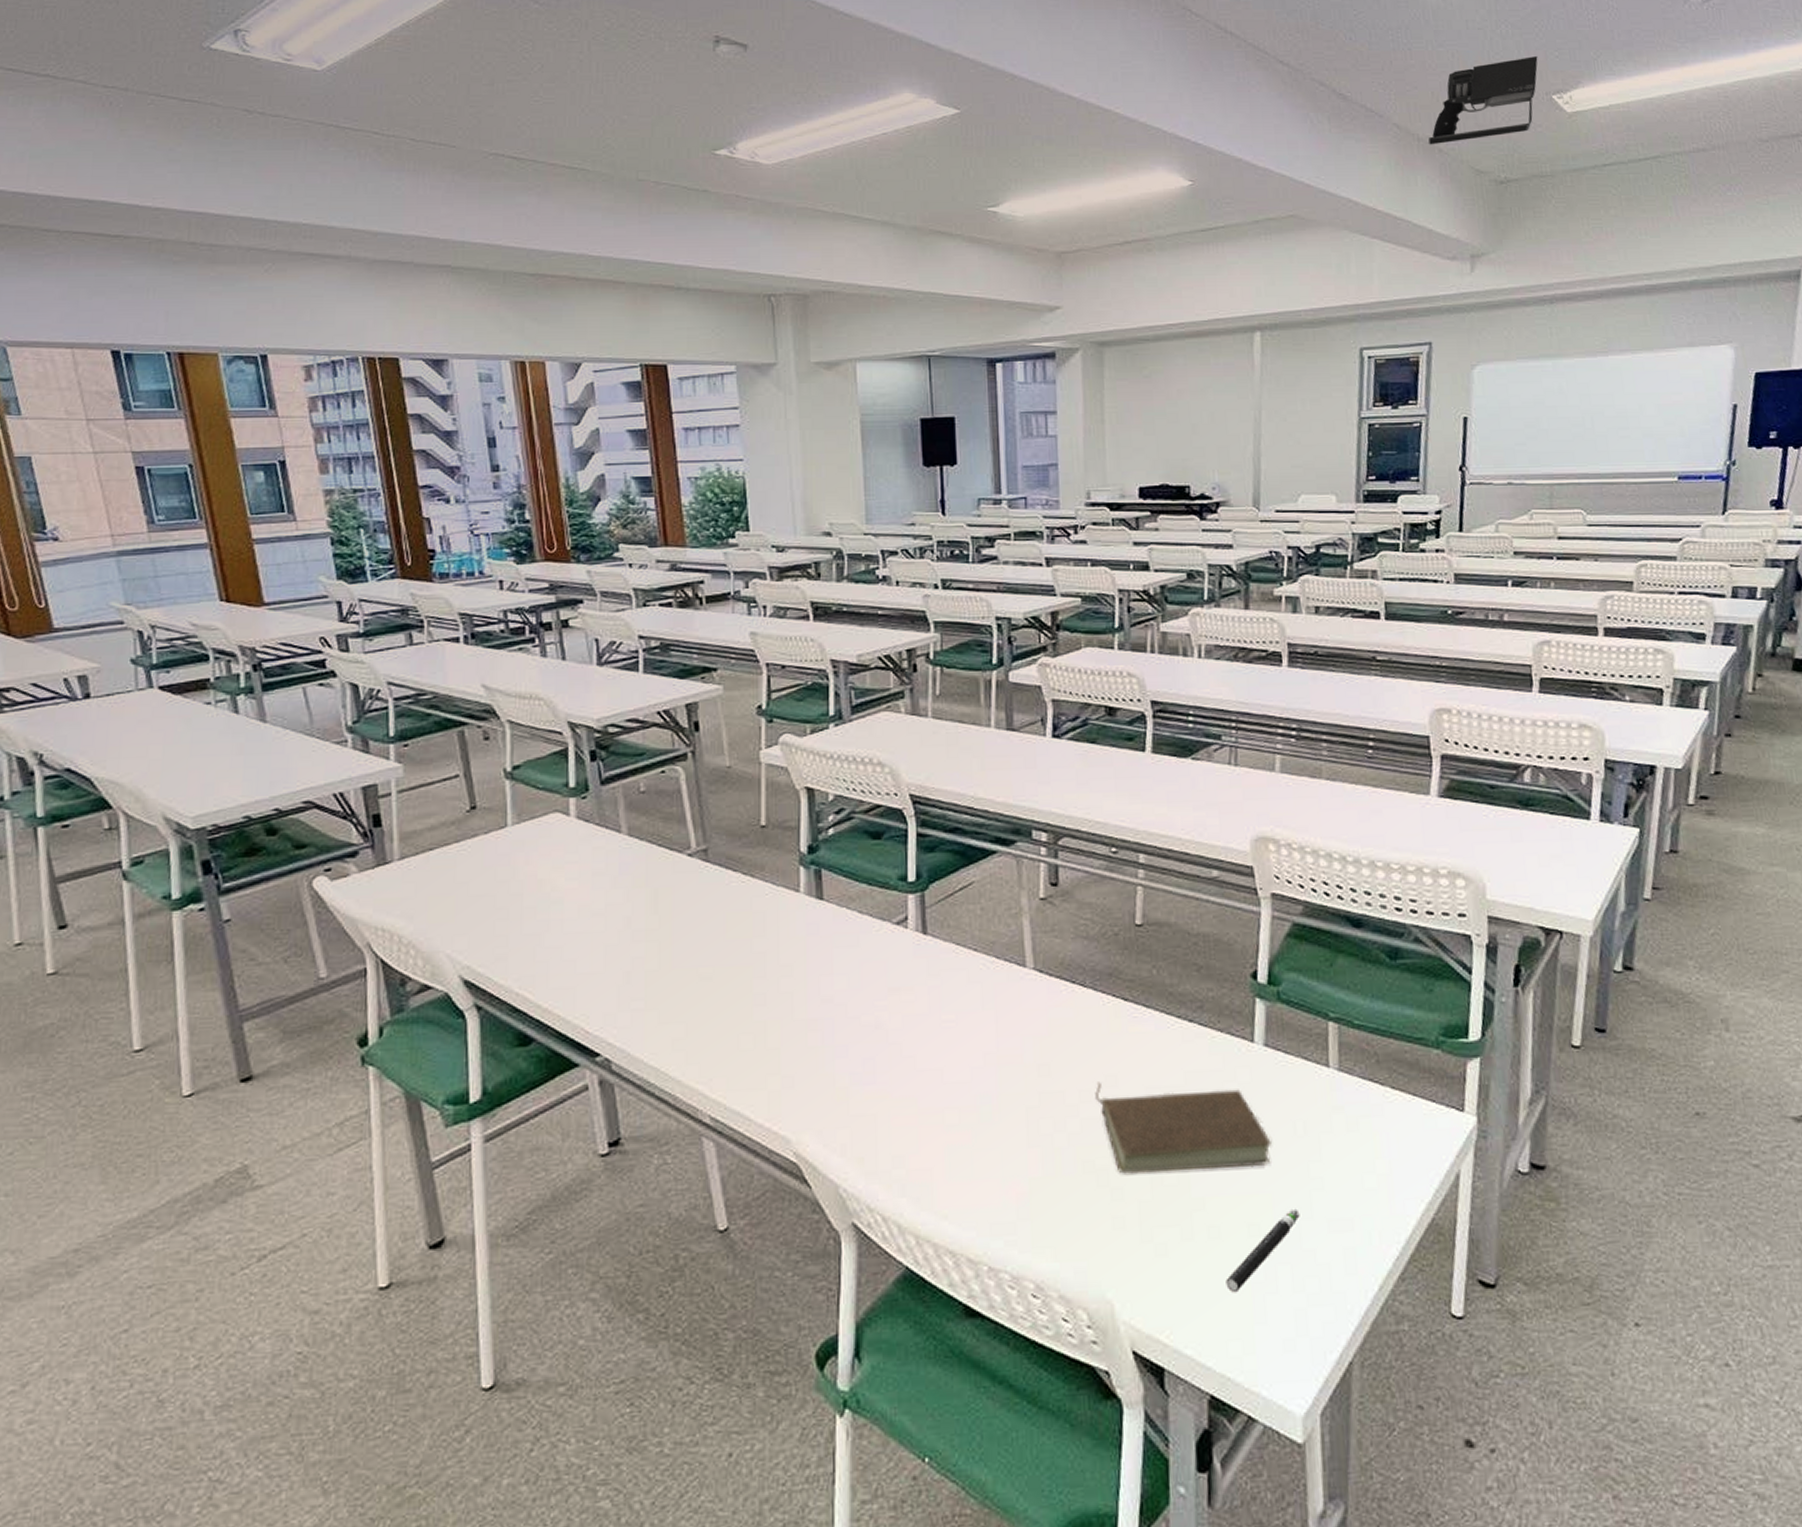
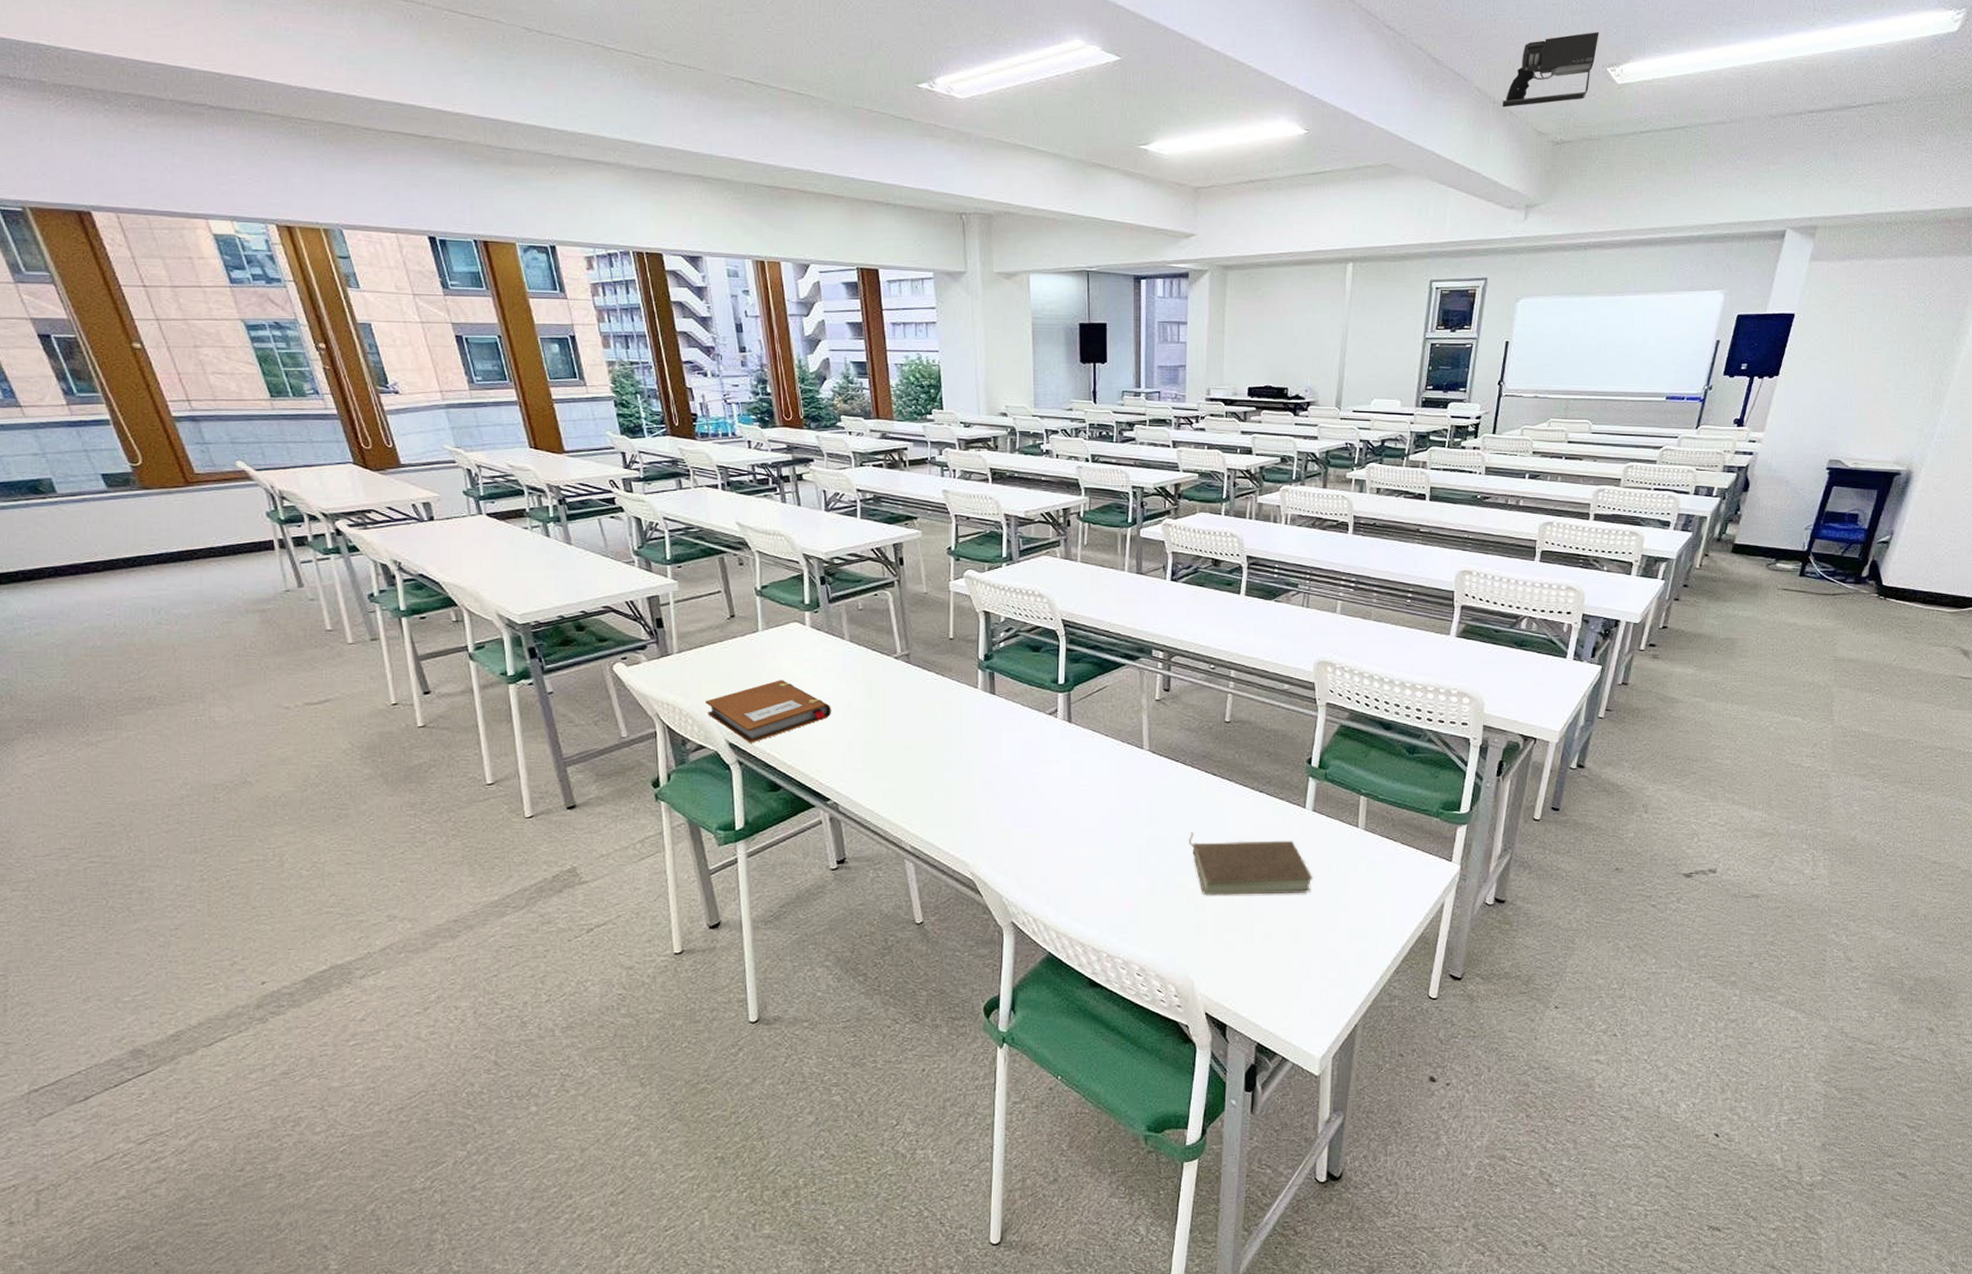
notebook: none [434,891,603,980] -> present [705,680,831,743]
electrical cable: present [1225,1208,1300,1293] -> none [1273,923,1329,977]

